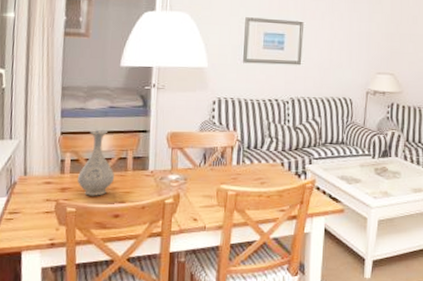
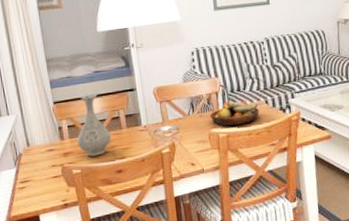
fruit bowl: none [221,157,273,185] -> present [210,100,259,127]

